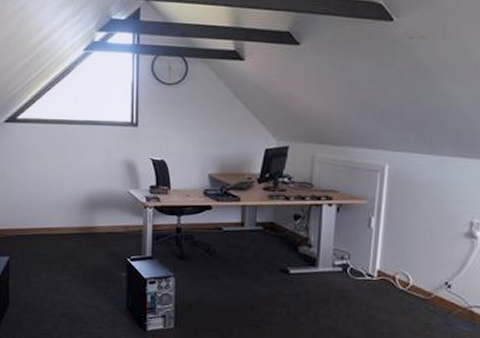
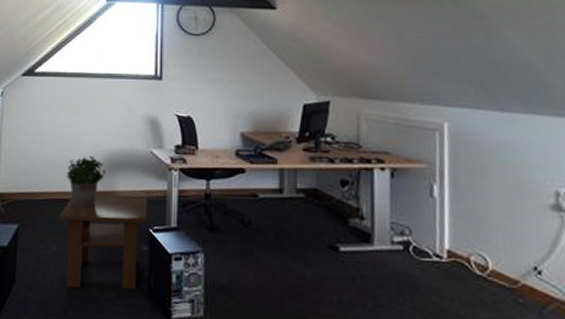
coffee table: none [45,229,125,309] -> present [58,194,148,290]
potted plant: none [51,196,87,241] -> present [66,156,106,208]

